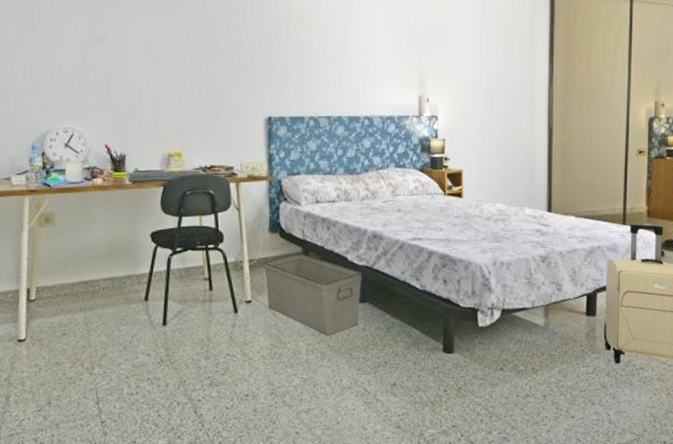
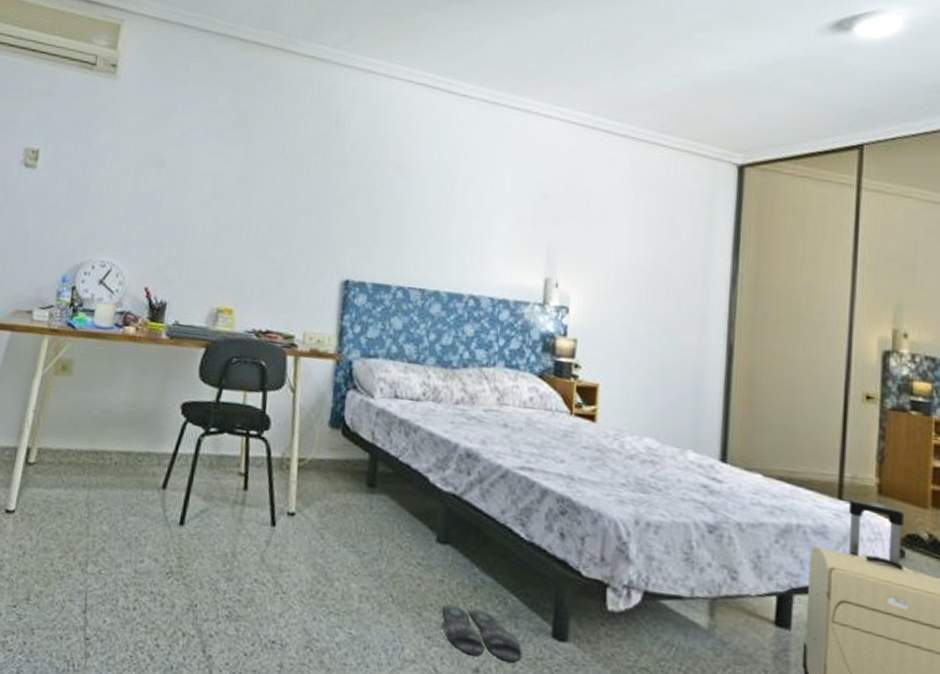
storage bin: present [264,253,362,336] -> none [315,460,447,582]
slippers: none [366,343,424,375] -> present [441,605,522,664]

